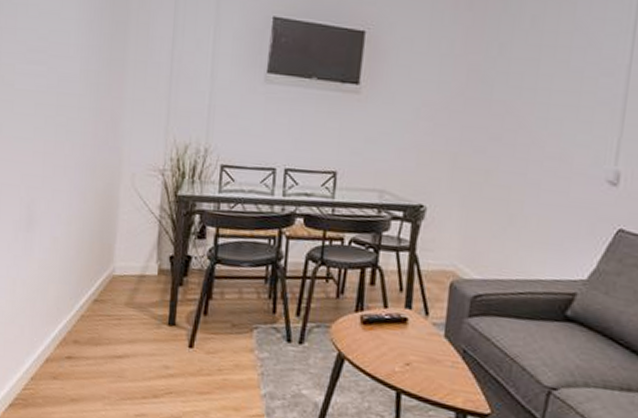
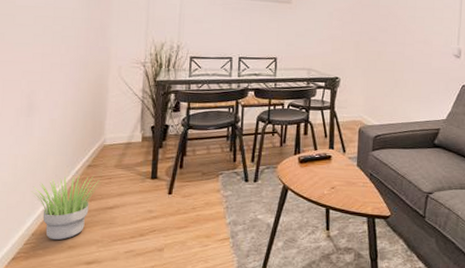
potted plant: none [30,310,110,390] -> present [31,174,102,240]

